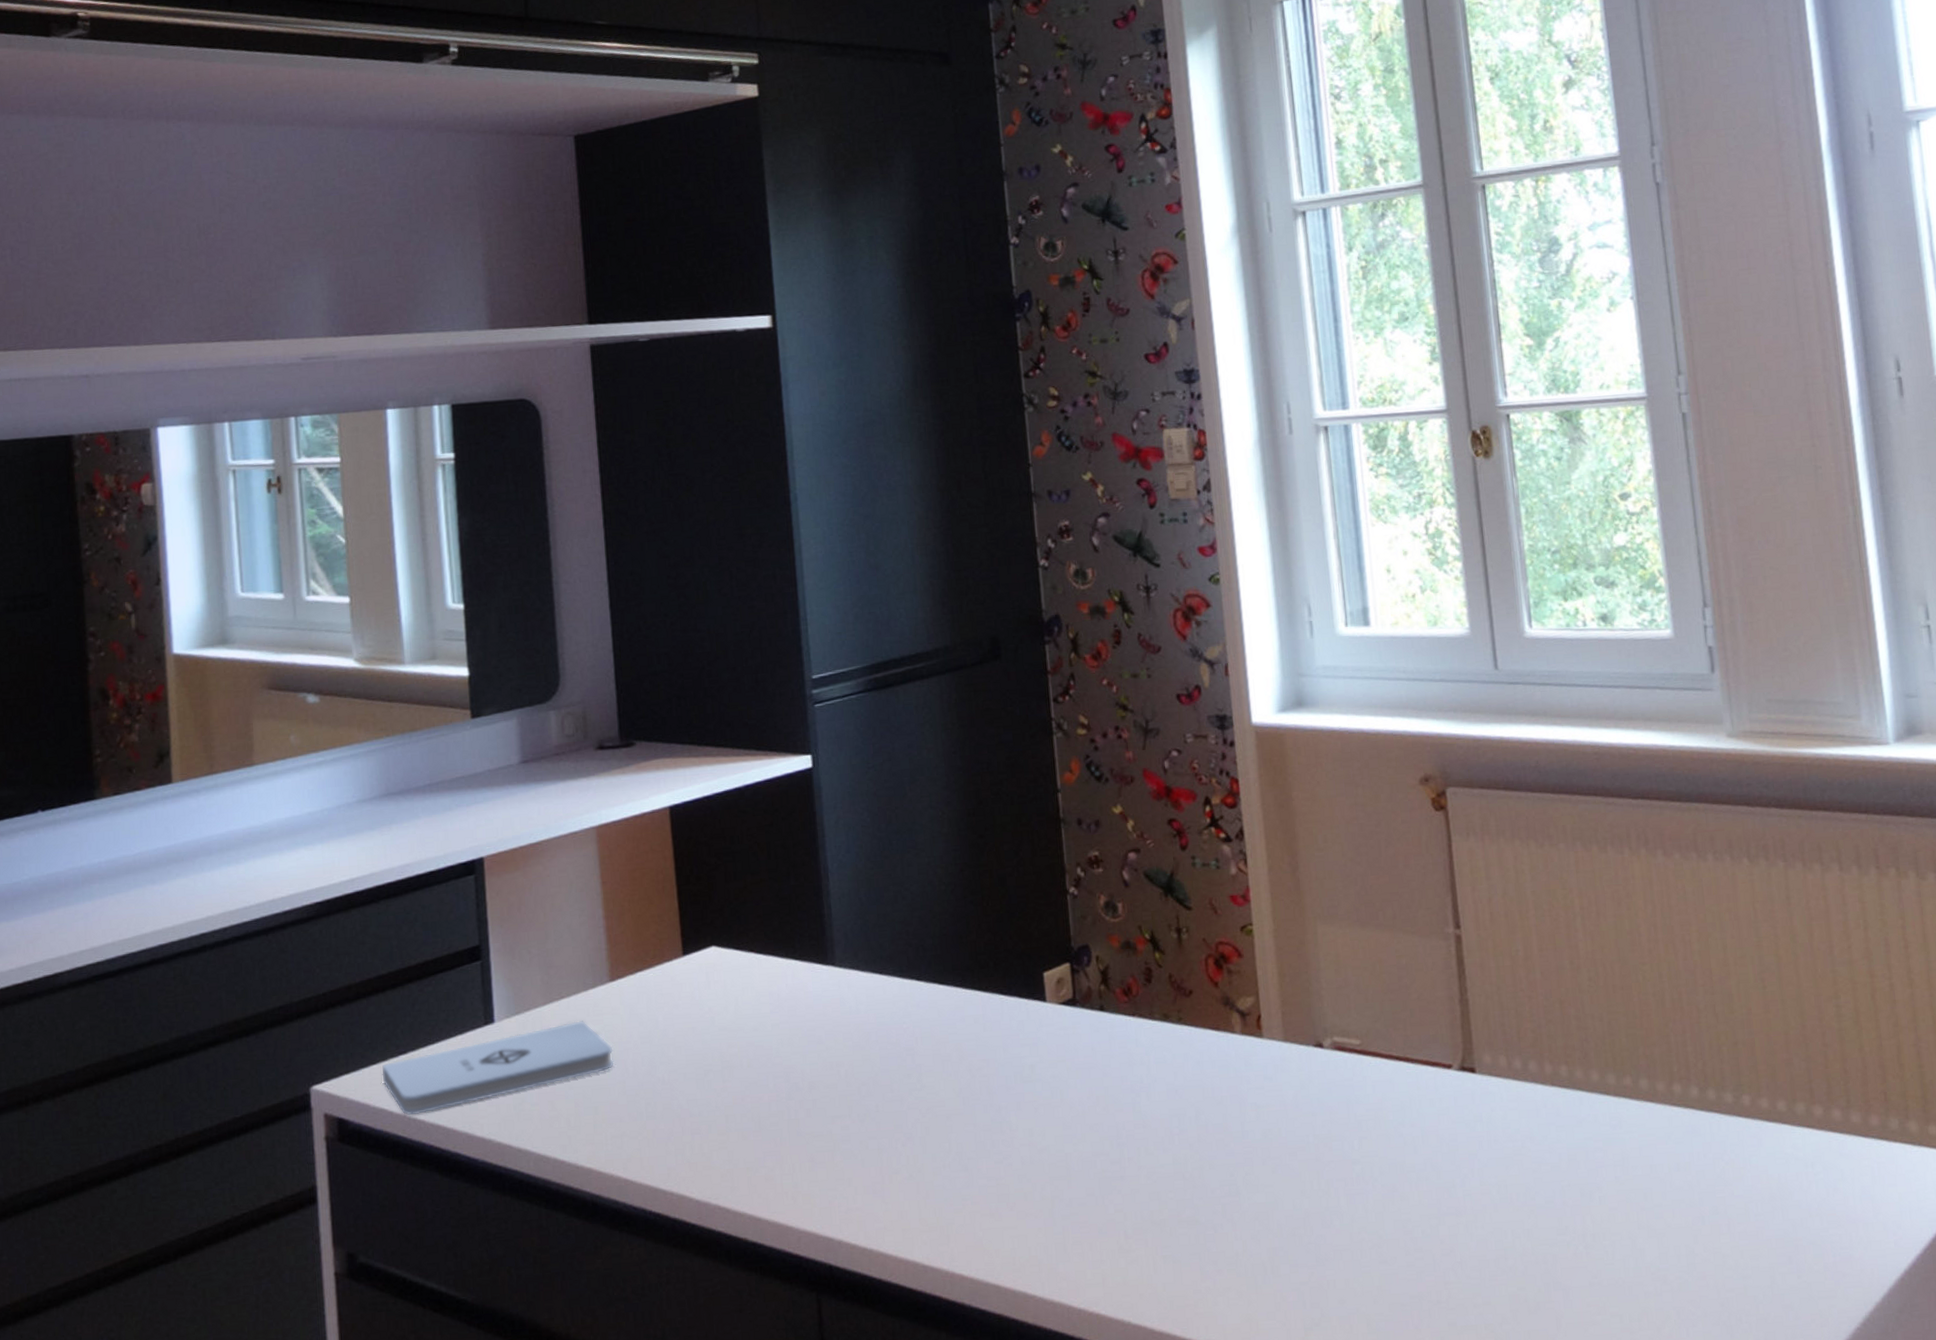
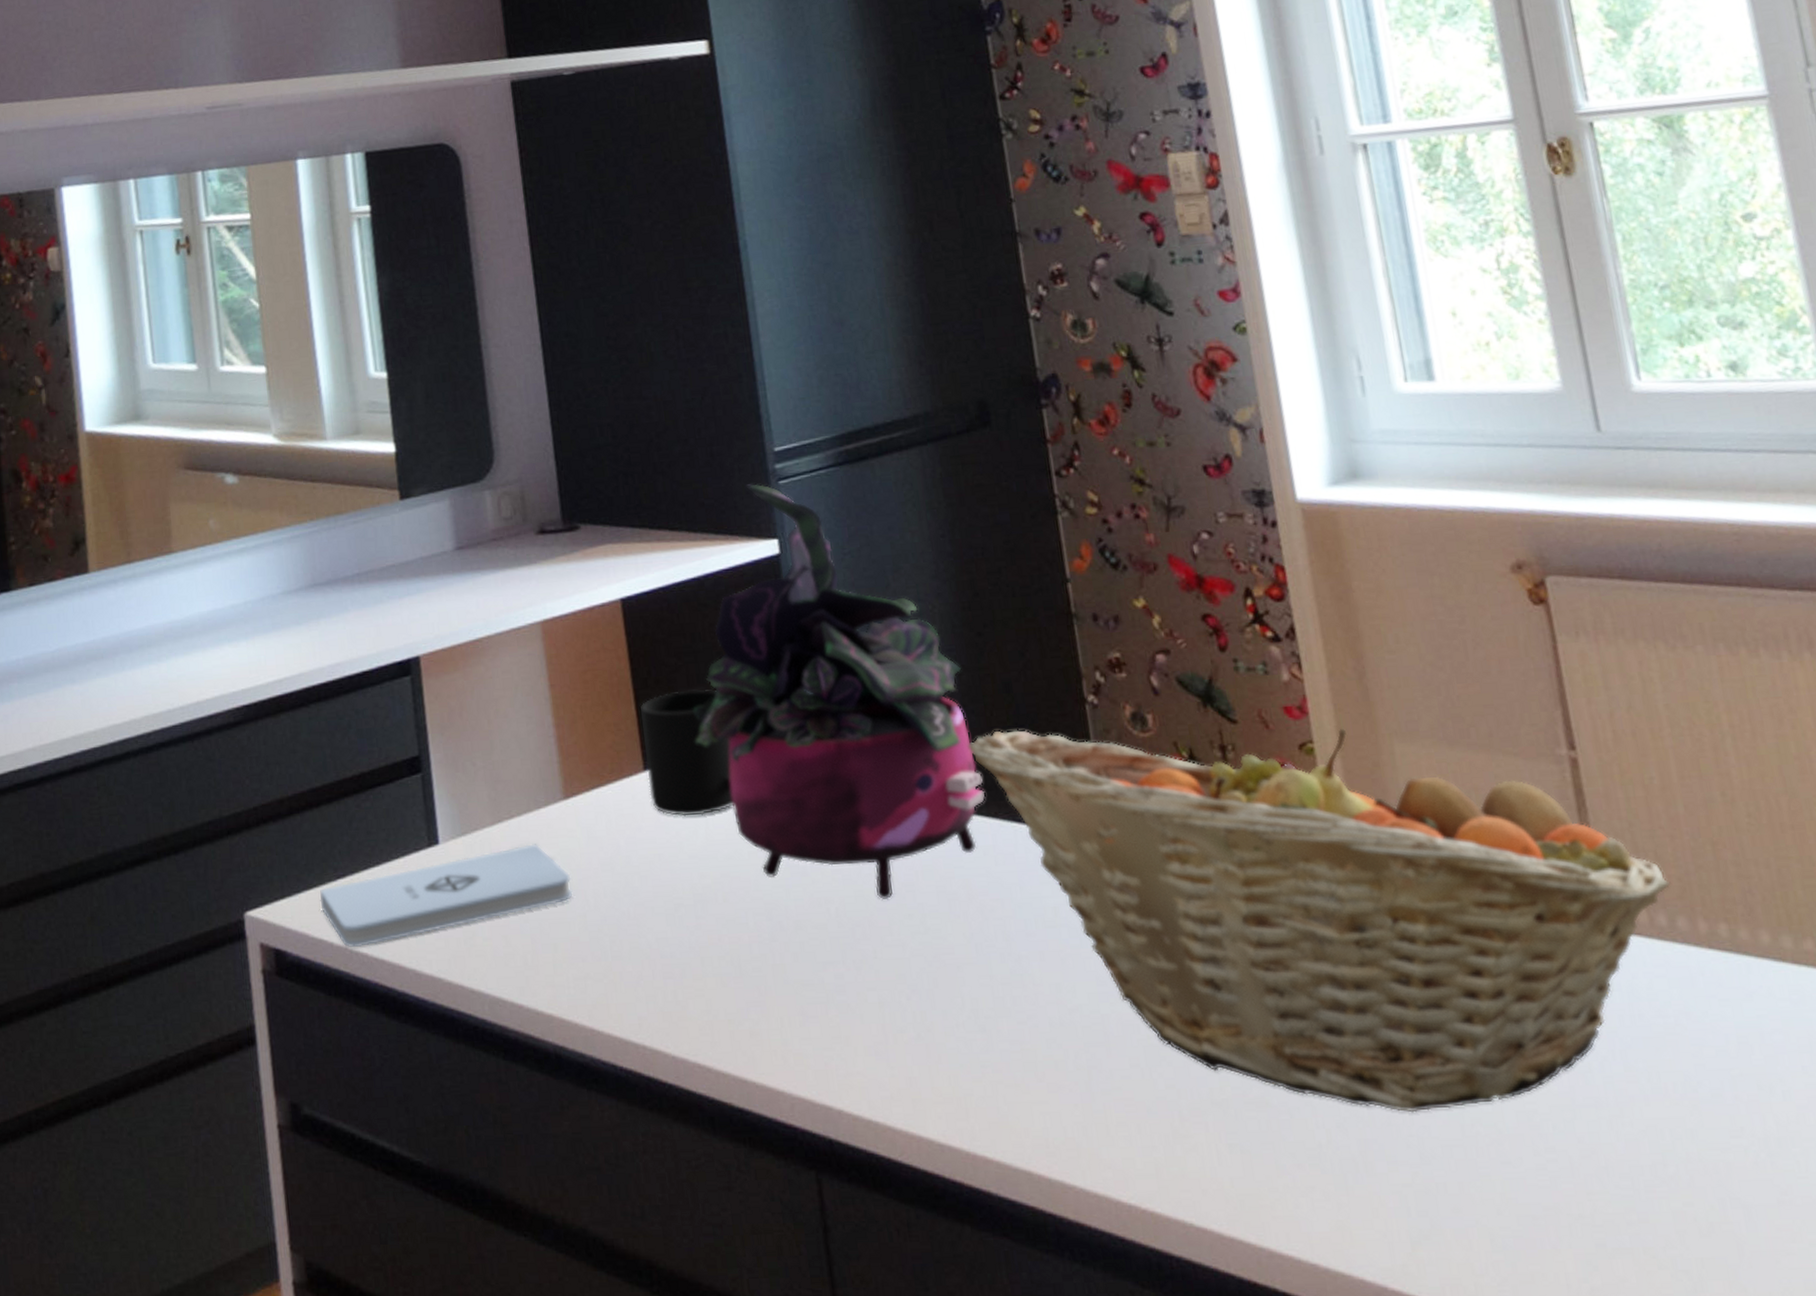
mug: none [682,885,761,995] -> present [641,690,734,816]
potted plant: none [730,707,979,1063] -> present [694,484,985,901]
fruit basket: none [965,913,1527,1225] -> present [967,728,1671,1113]

